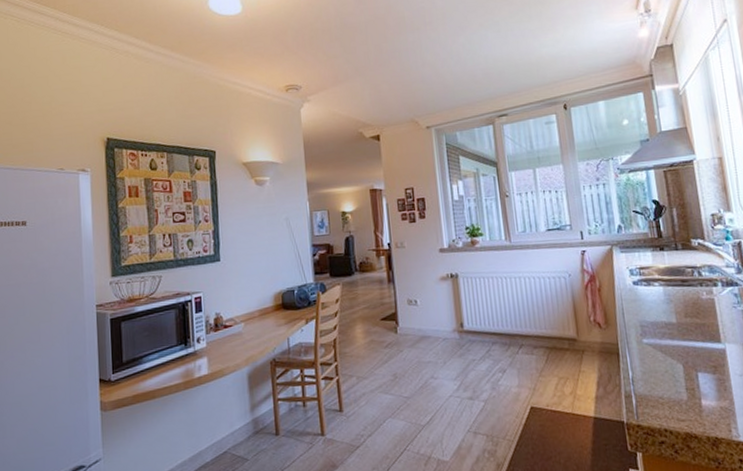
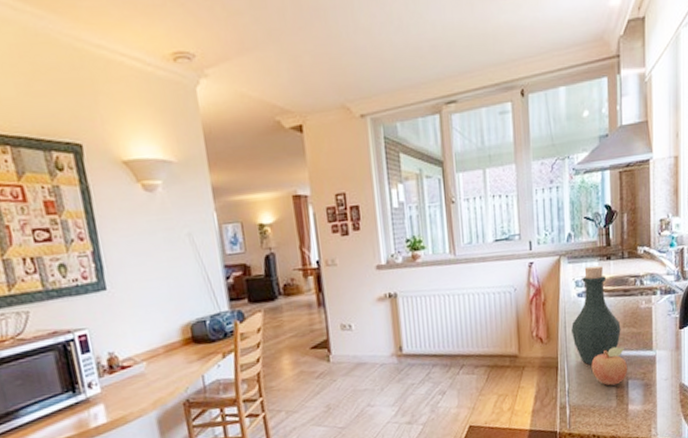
bottle: none [629,255,684,354] -> present [571,265,621,365]
fruit: none [654,336,696,377] -> present [591,346,628,386]

